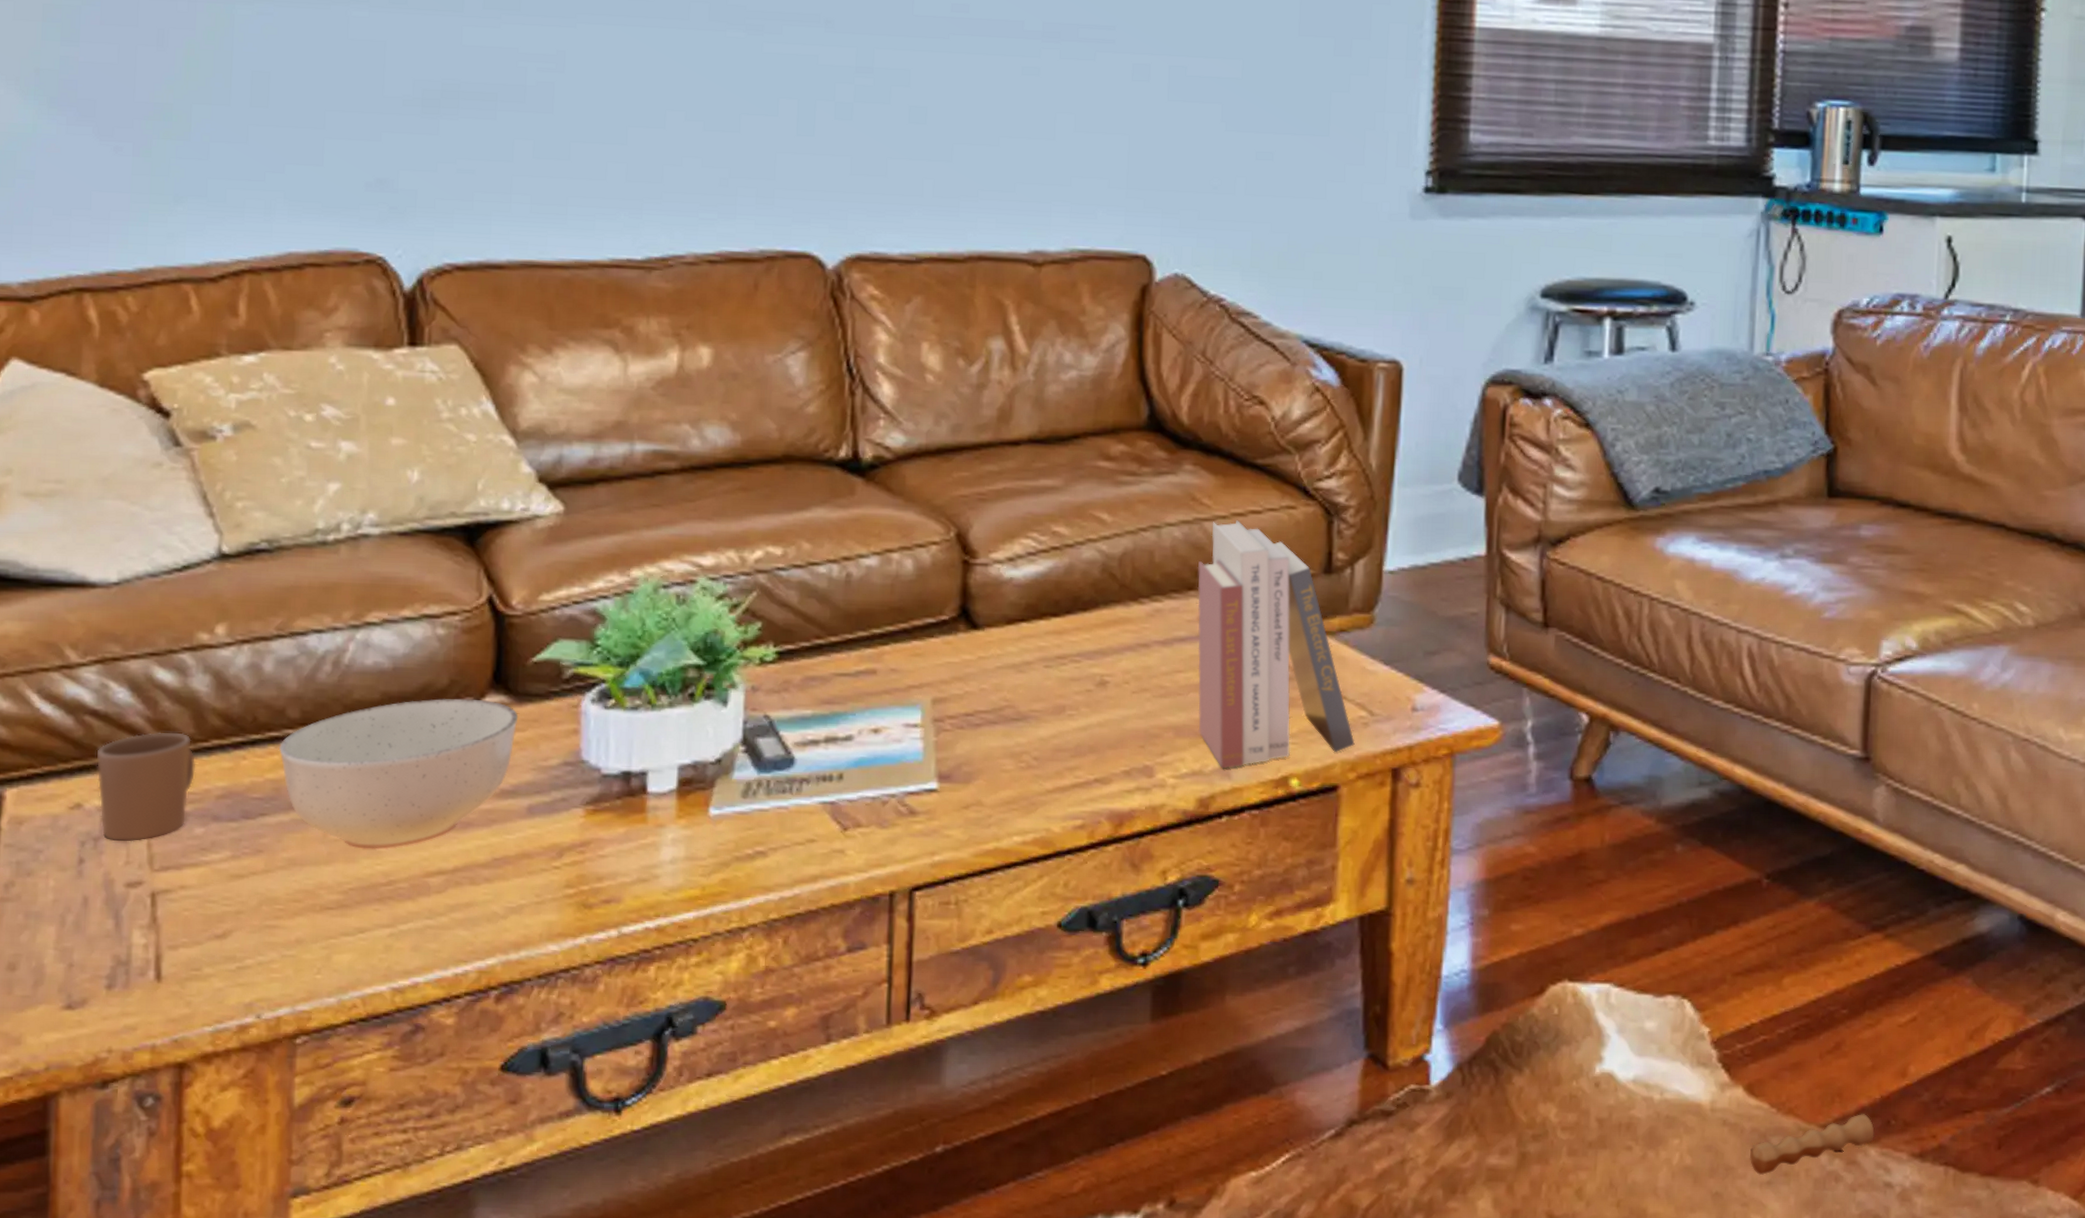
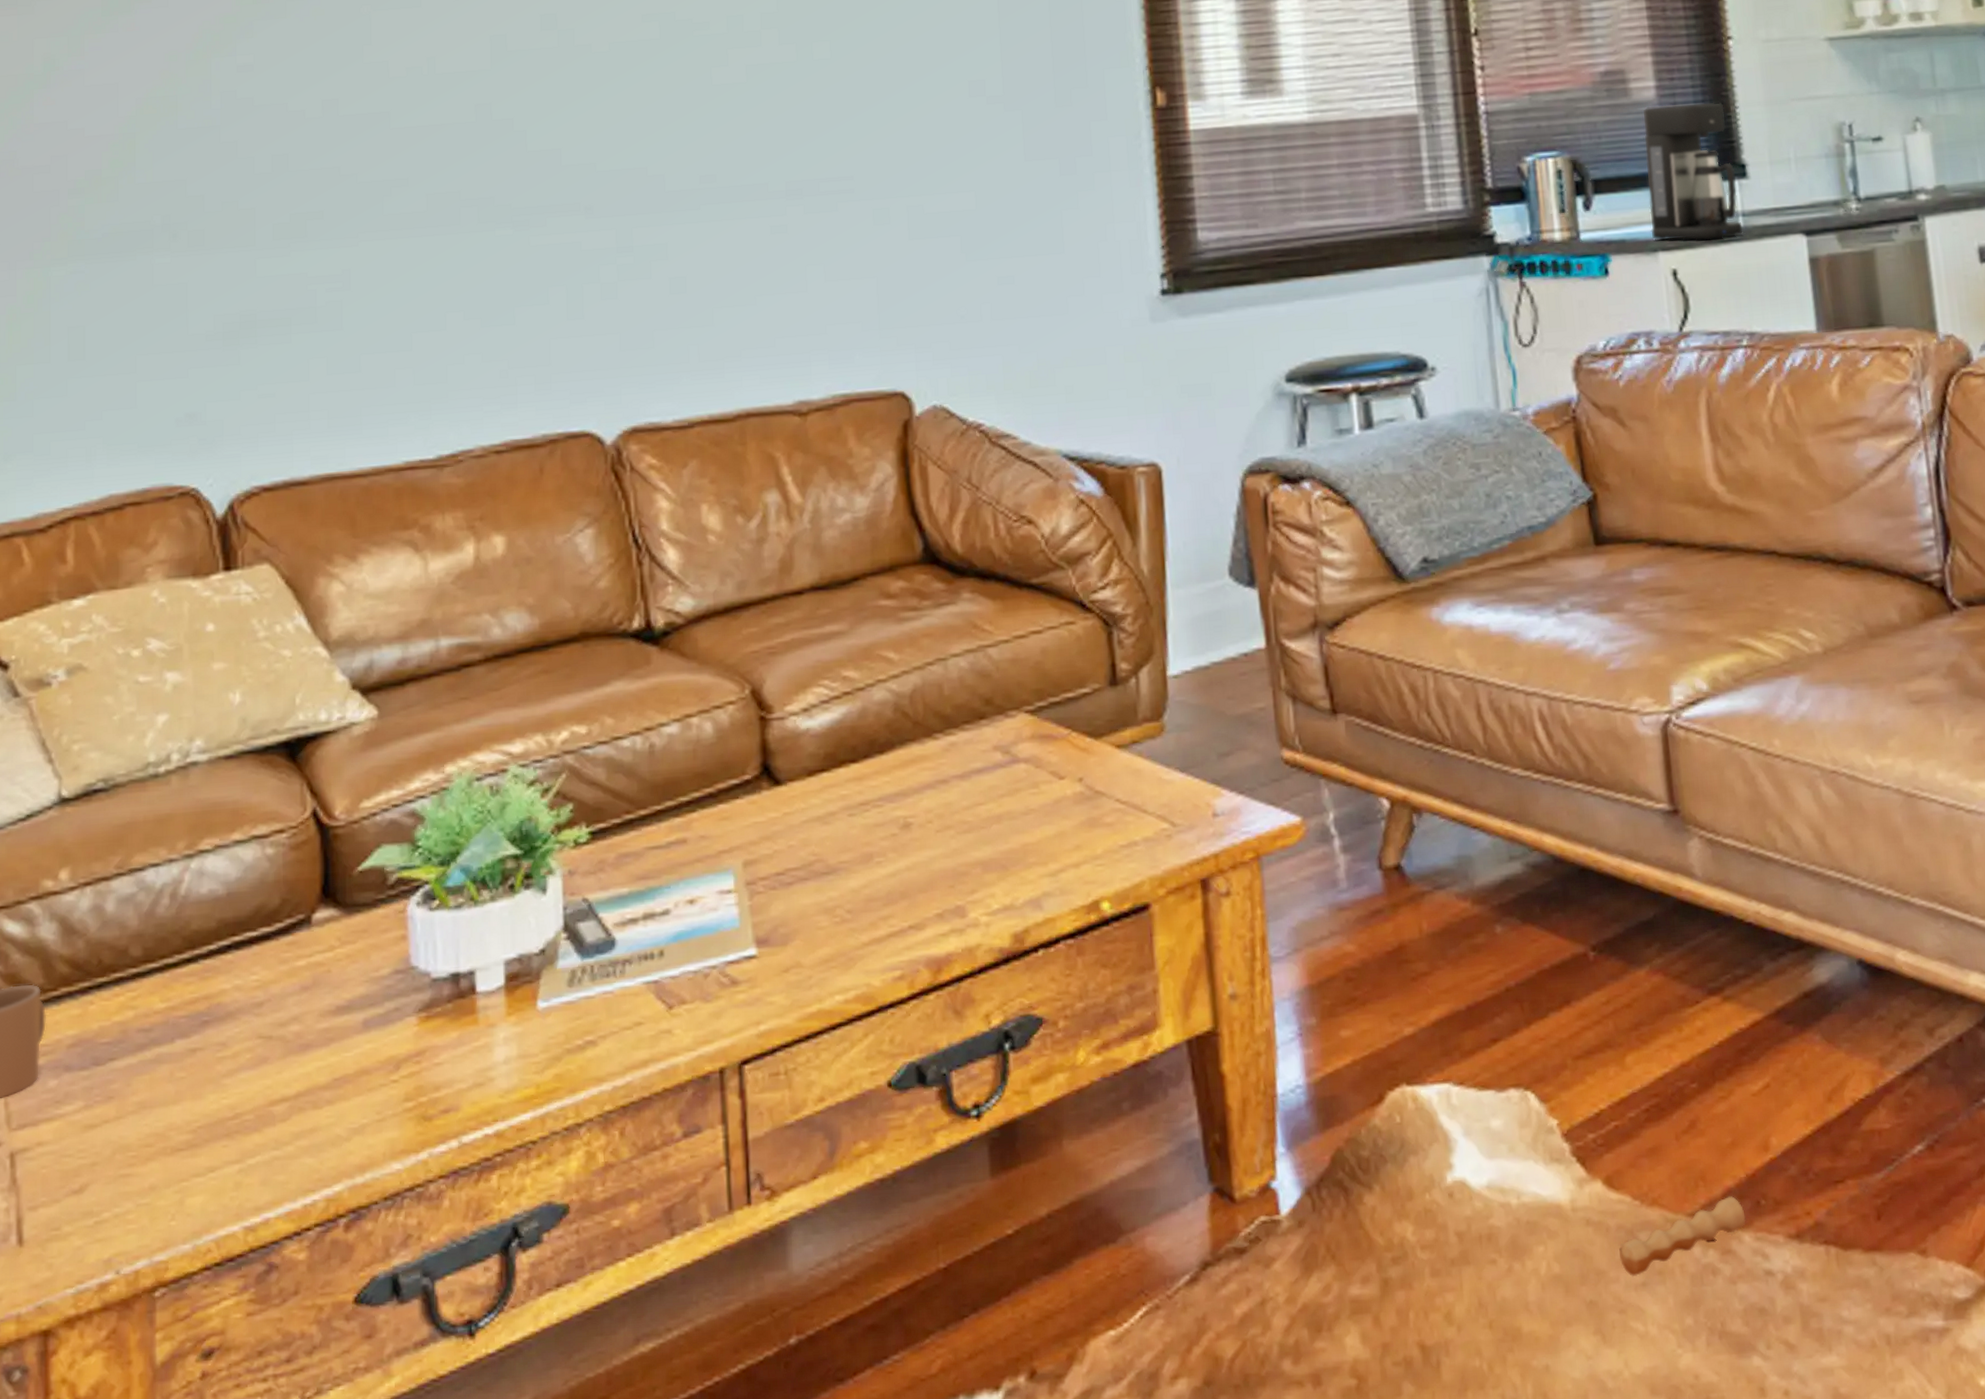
bowl: present [279,698,519,849] -> none [124,915,349,1084]
books: present [1197,519,1355,769] -> none [986,642,1161,900]
coffee maker: none [1932,69,2026,212] -> present [1643,102,1743,241]

